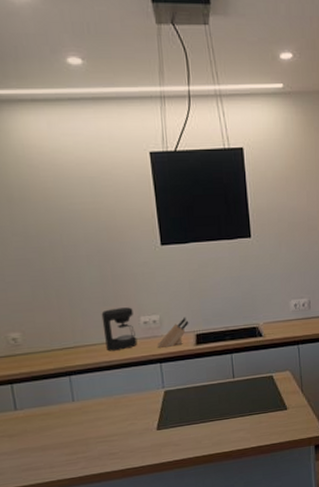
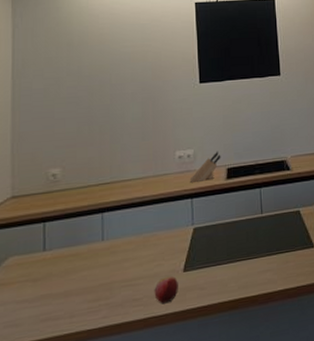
coffee maker: present [101,307,138,351] -> none [139,142,171,187]
apple: none [129,433,153,458] -> present [154,275,178,305]

